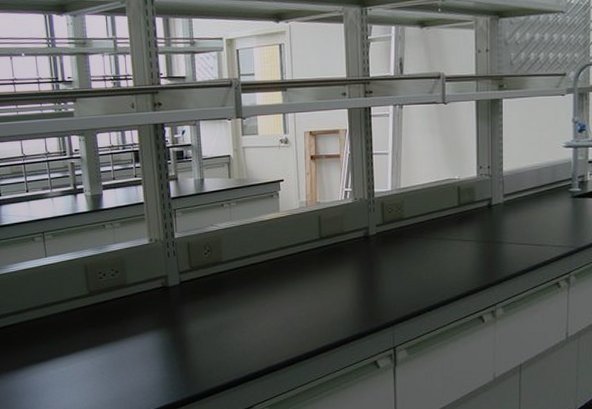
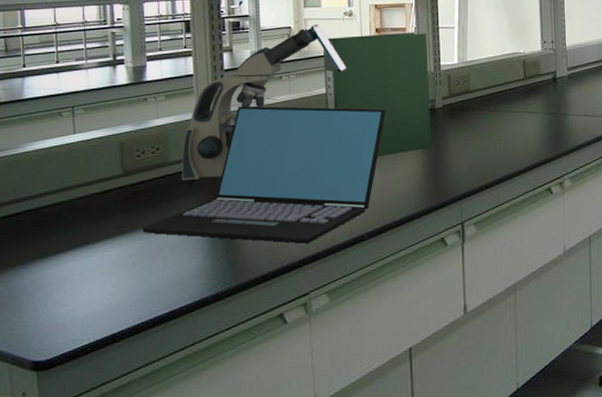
laptop: none [107,232,322,362] -> present [142,106,387,244]
microscope: none [138,153,284,304] -> present [182,25,347,184]
binder: none [260,158,365,282] -> present [322,32,432,156]

